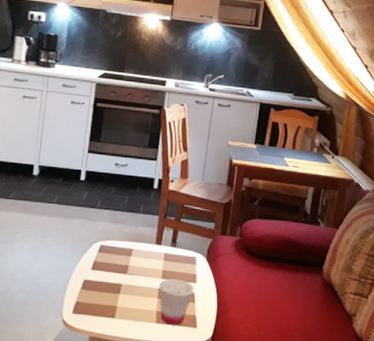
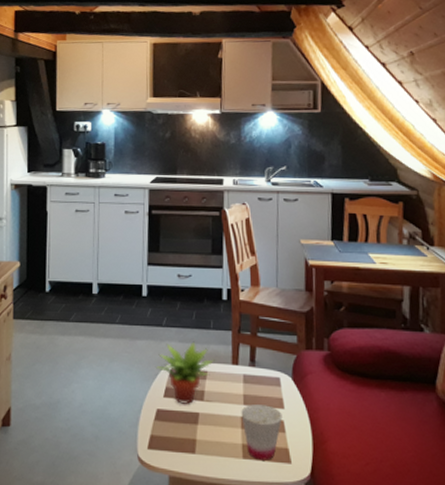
succulent plant: none [87,223,141,276] -> present [156,341,215,404]

